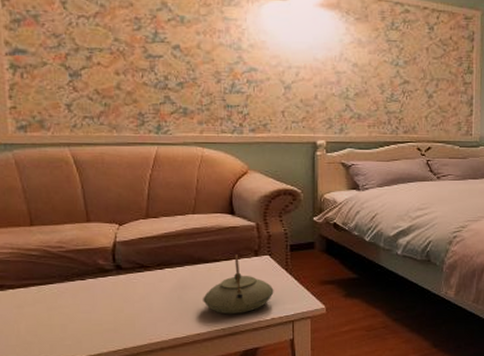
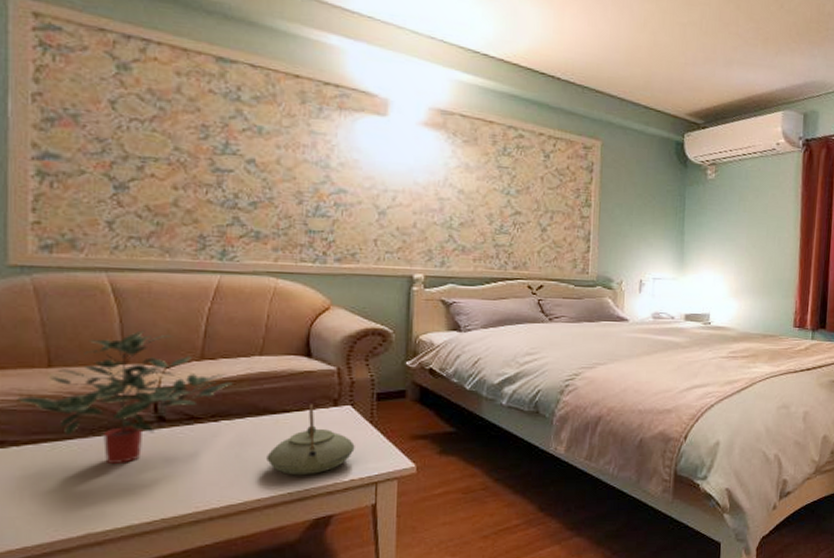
potted plant: none [9,194,173,305] -> present [17,330,233,465]

